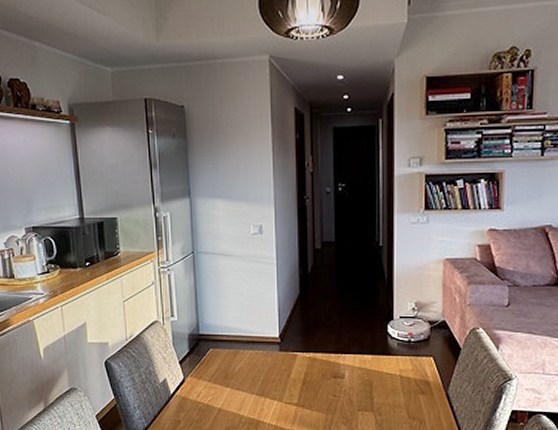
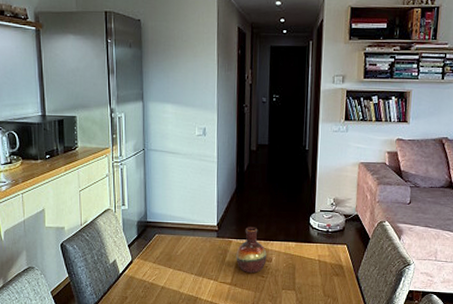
vase: none [302,338,338,393] -> present [236,227,267,274]

